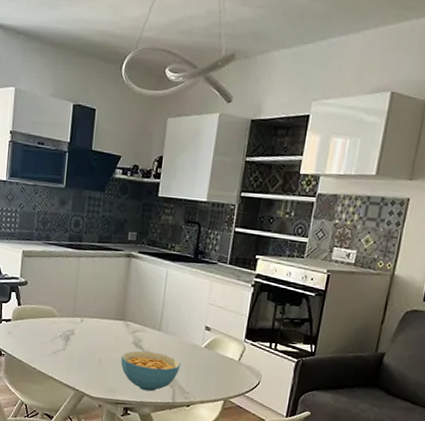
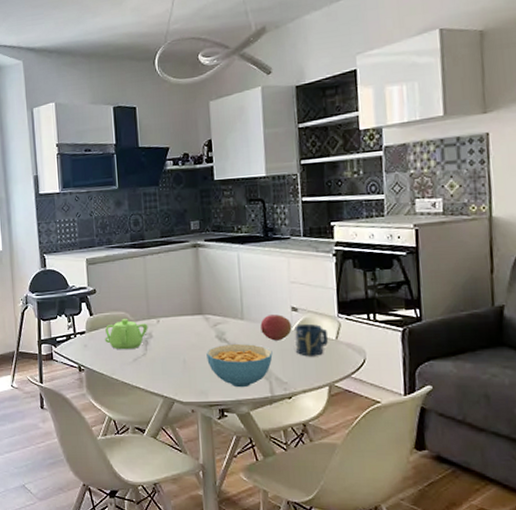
teapot: none [29,313,72,343] -> present [105,319,148,350]
fruit: none [174,330,203,355] -> present [260,314,292,341]
cup: none [202,342,233,373] -> present [294,323,329,356]

